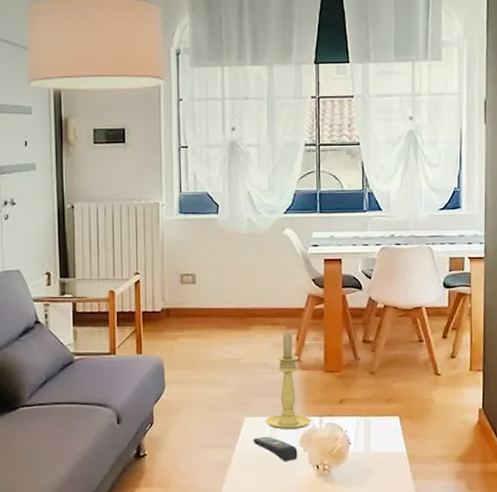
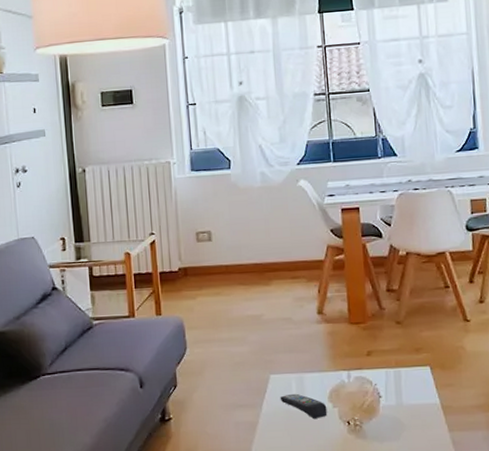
candle holder: present [265,331,312,430] -> none [291,284,340,386]

